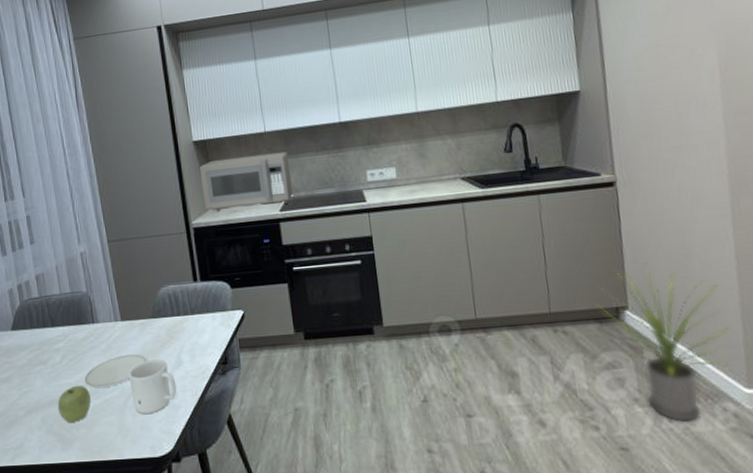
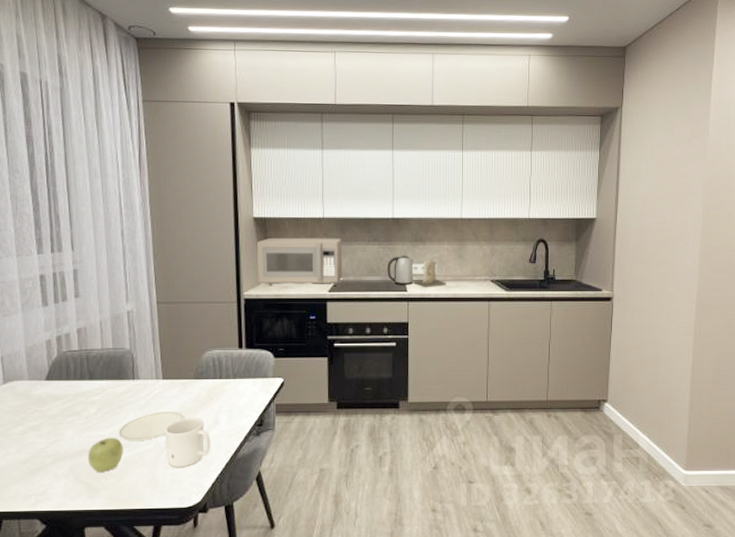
kettle: none [340,161,372,196] -> present [388,255,414,286]
paper towel roll: none [372,163,410,196] -> present [413,260,446,288]
house plant: present [595,262,730,423] -> none [583,365,680,495]

